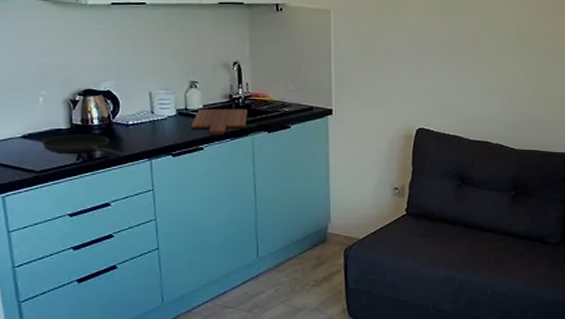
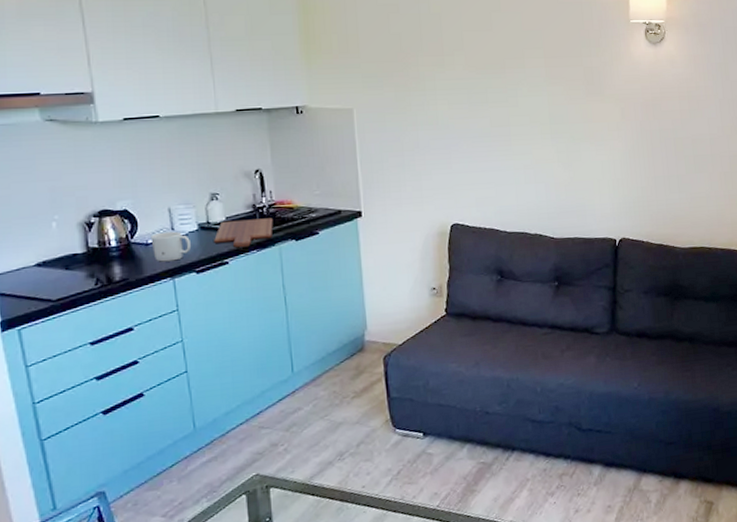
frying pan: present [42,134,126,158] -> none [57,256,148,280]
mug: none [131,115,170,143] -> present [150,231,192,262]

